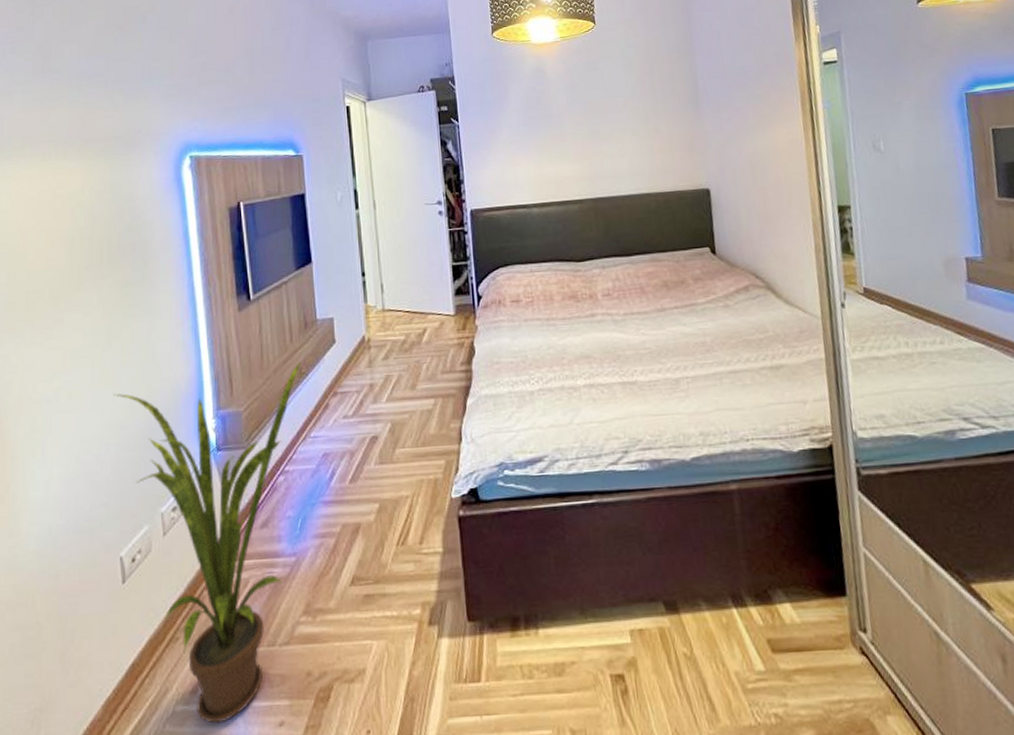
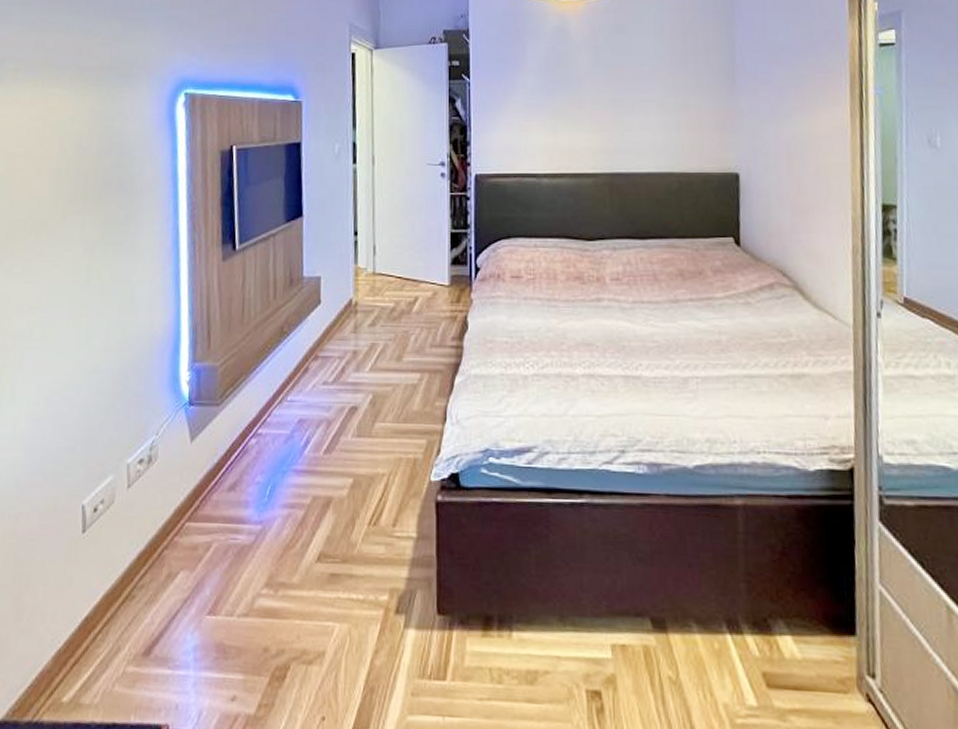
house plant: present [114,359,303,724] -> none [88,318,285,690]

